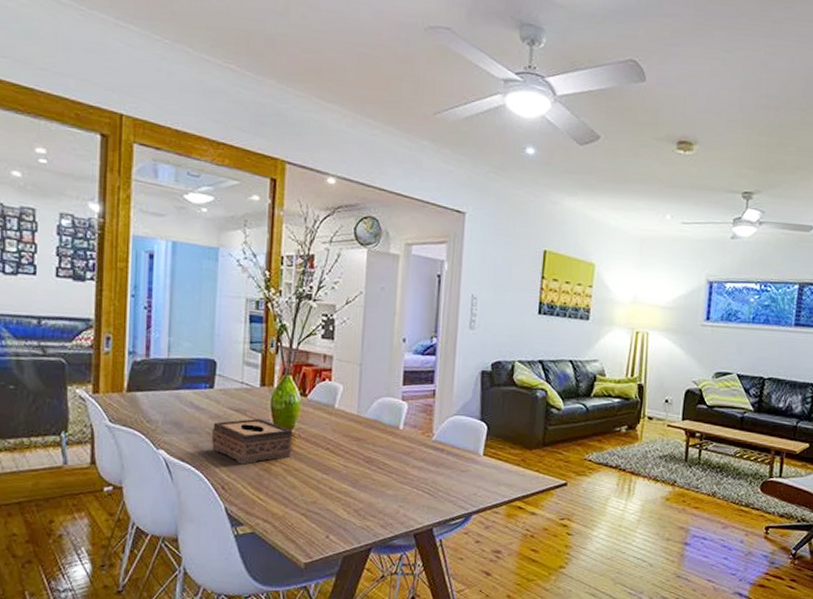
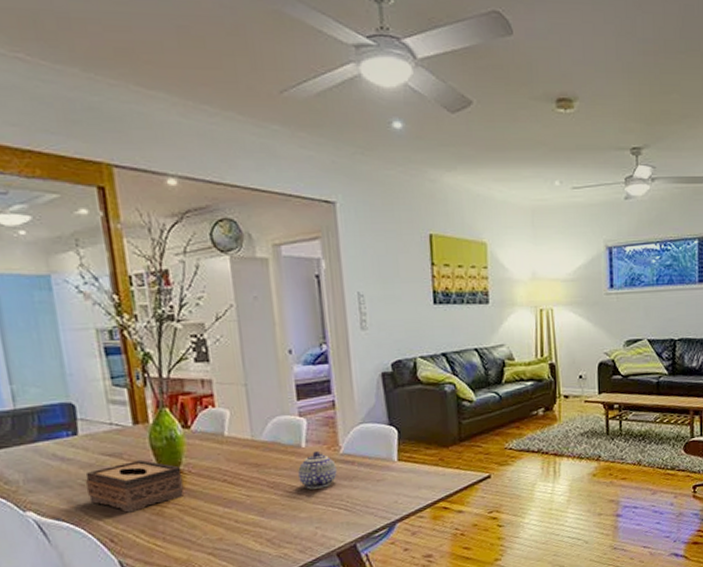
teapot: none [392,434,427,470] -> present [298,450,337,489]

